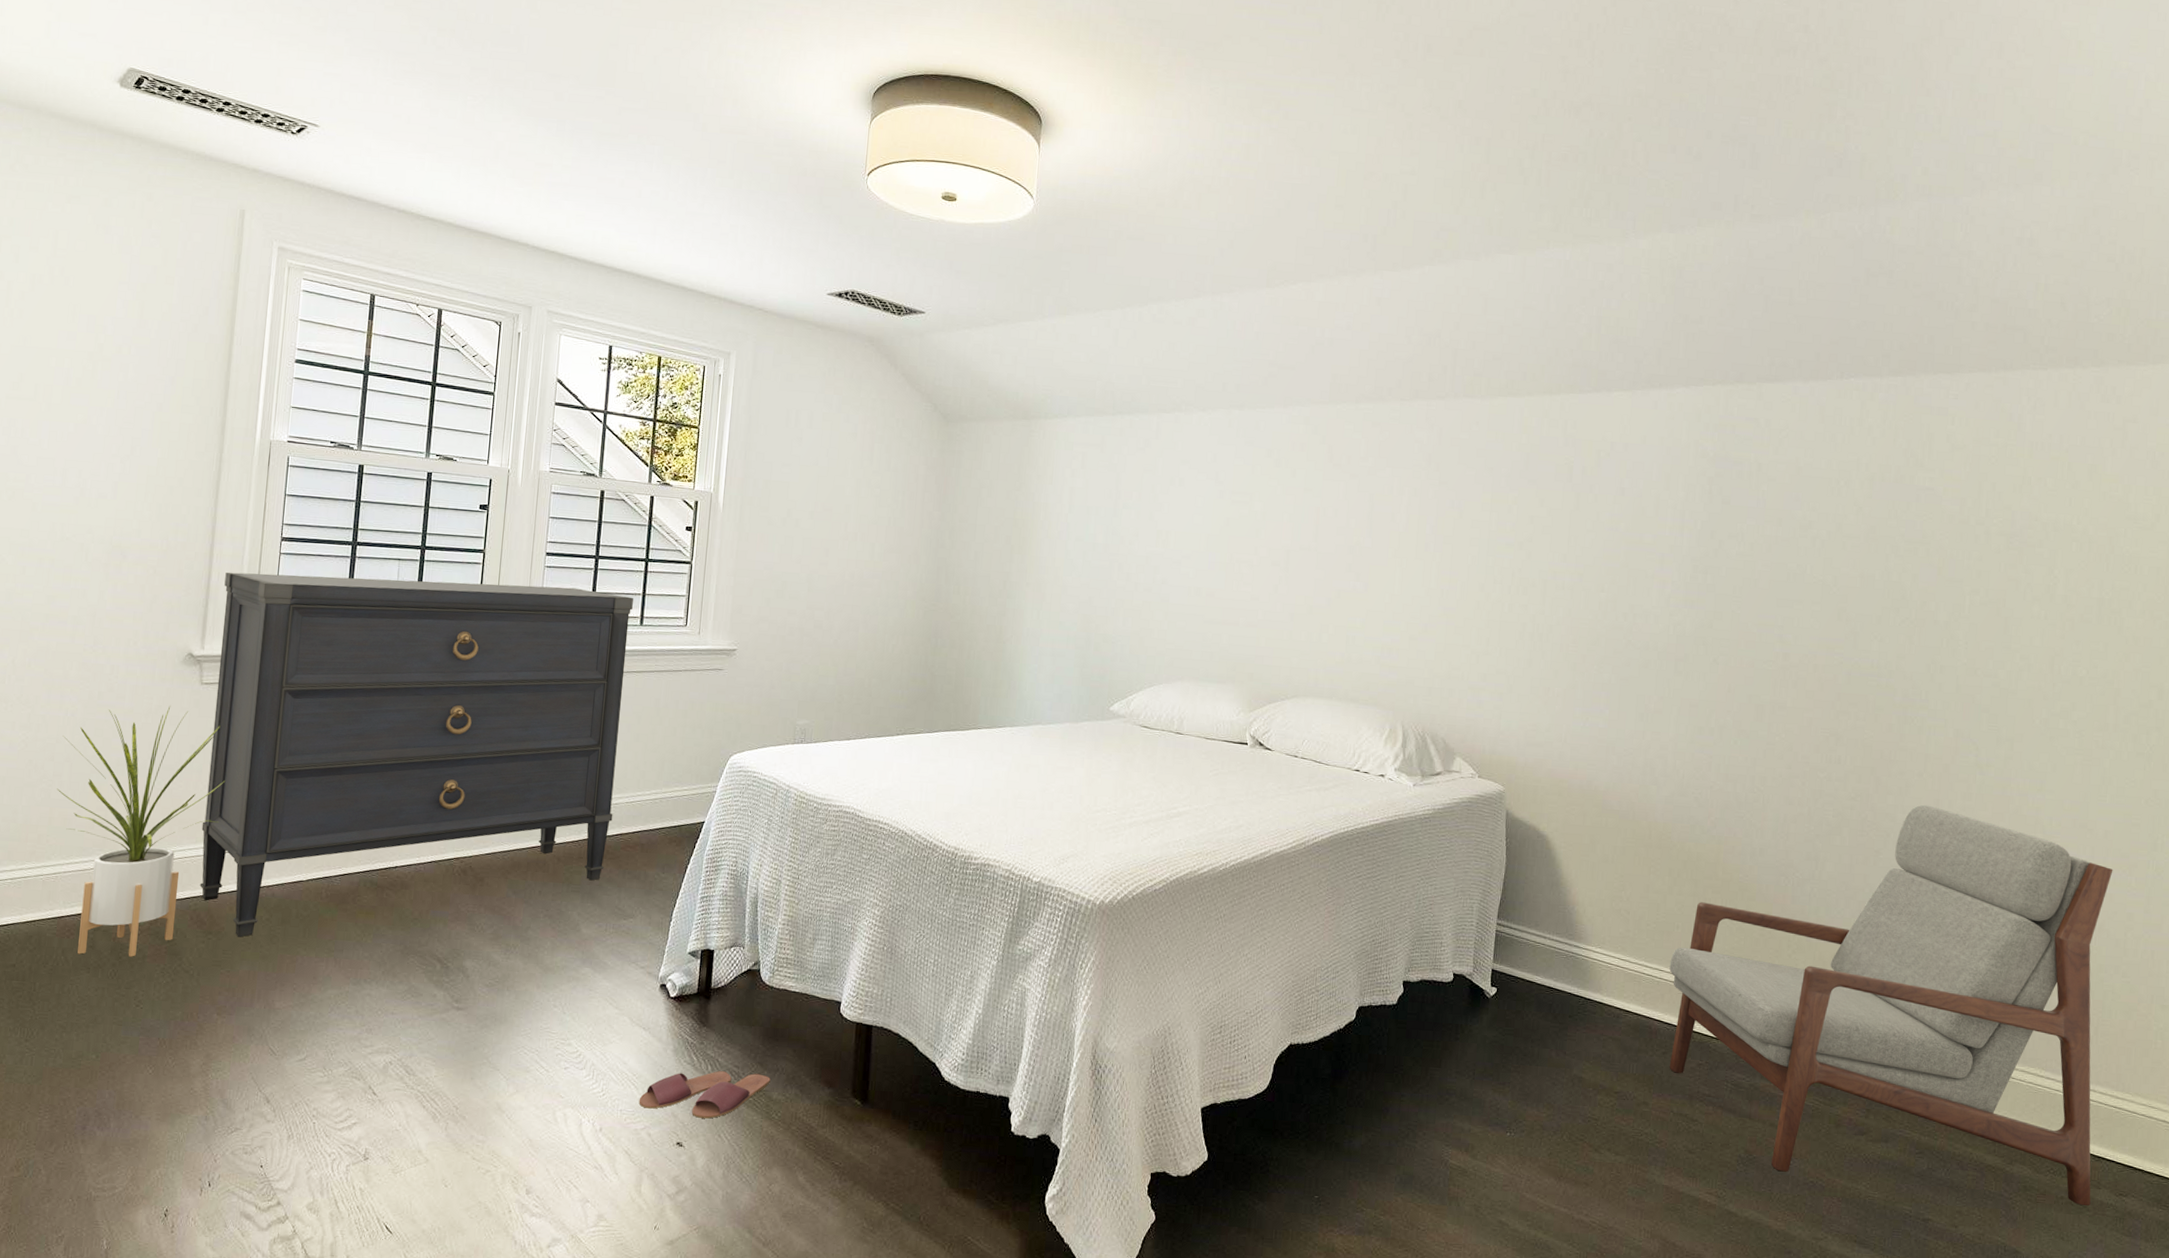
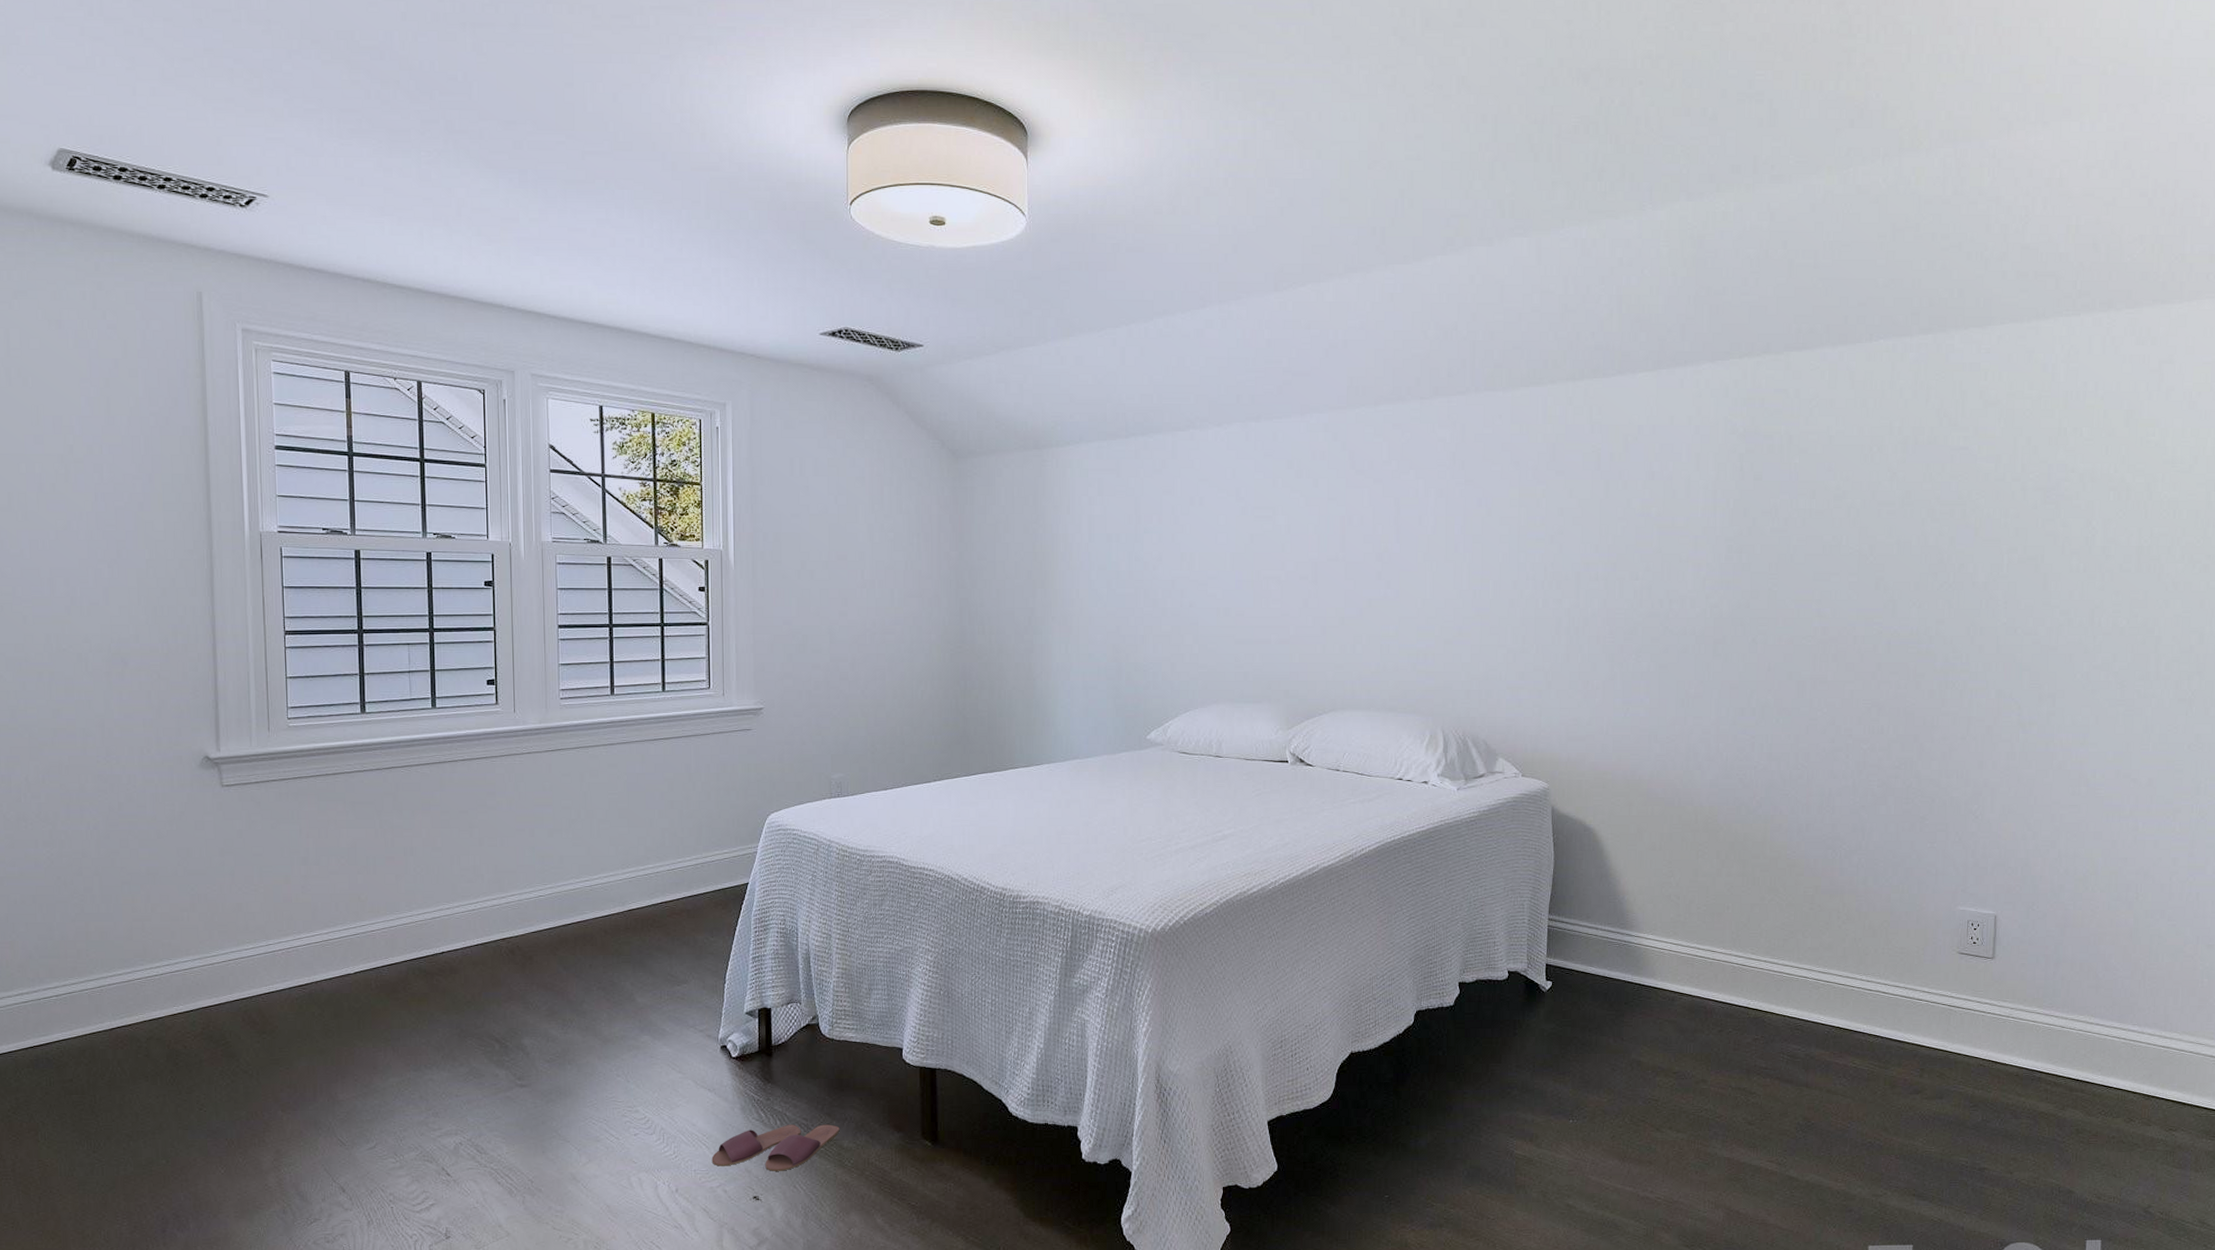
house plant: present [56,706,226,957] -> none [87,811,260,1064]
dresser: present [200,572,633,937] -> none [232,659,656,1034]
armchair: present [1669,804,2113,1206] -> none [1721,767,2157,1142]

